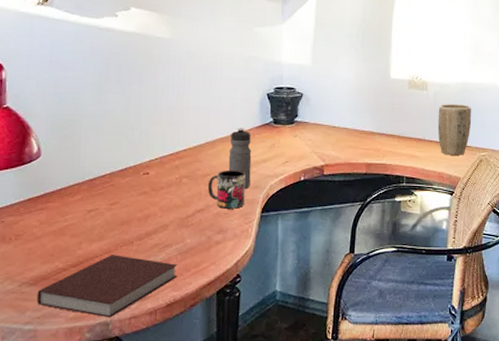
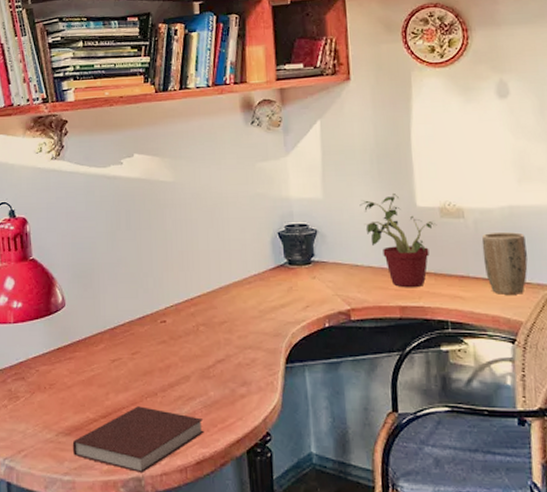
mug: present [207,169,246,209] -> none [225,316,266,359]
water bottle: present [228,128,252,188] -> none [244,271,271,337]
potted plant: none [343,65,405,148] -> present [359,194,437,288]

